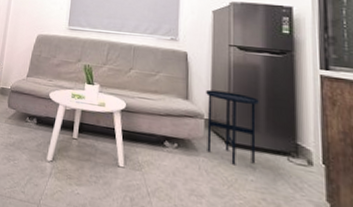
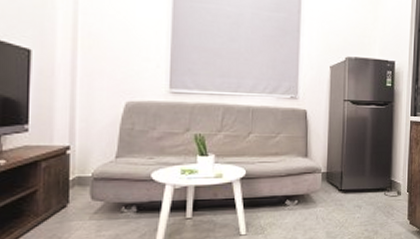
side table: present [206,89,259,165] -> none [323,144,366,208]

